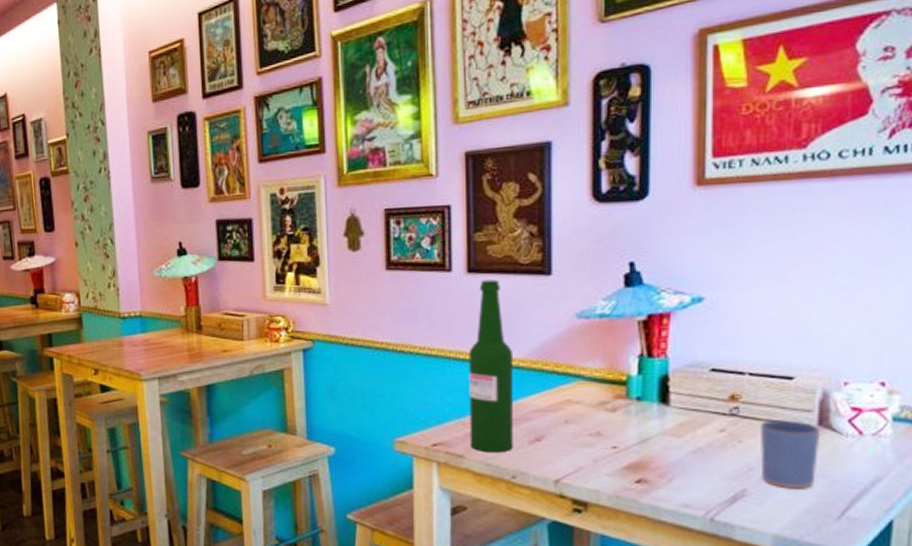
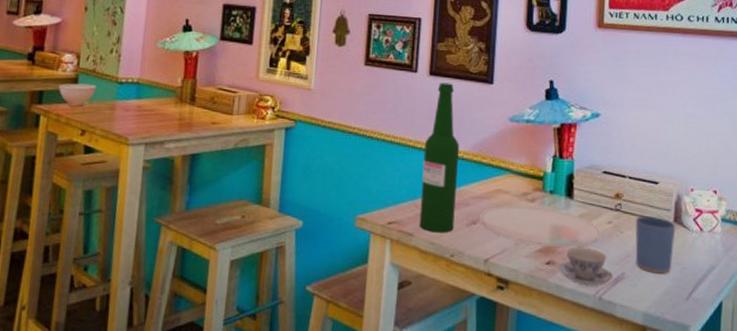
bowl: none [64,322,101,347] -> present [58,83,96,108]
plate: none [544,417,712,462] -> present [479,205,602,248]
teacup: none [653,461,729,506] -> present [558,246,613,286]

